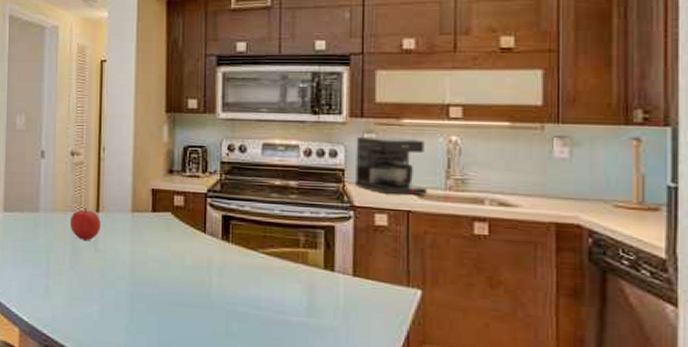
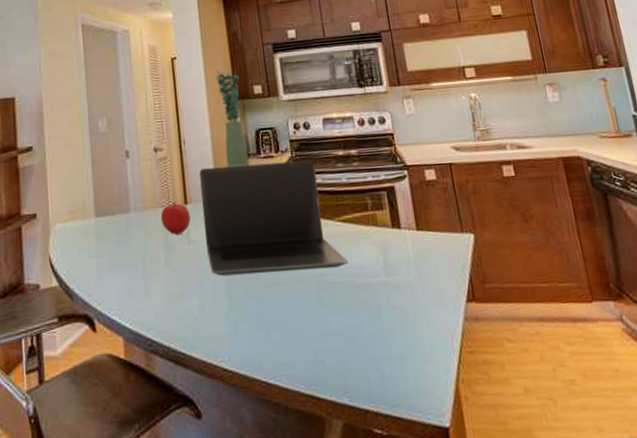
laptop computer: none [113,179,267,300] -> present [199,159,349,276]
vase: none [146,78,174,183] -> present [215,69,250,168]
coffee maker: present [355,136,427,195] -> none [398,99,462,152]

